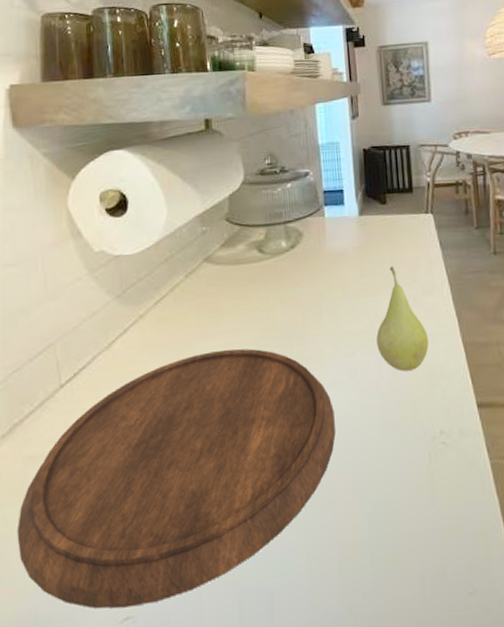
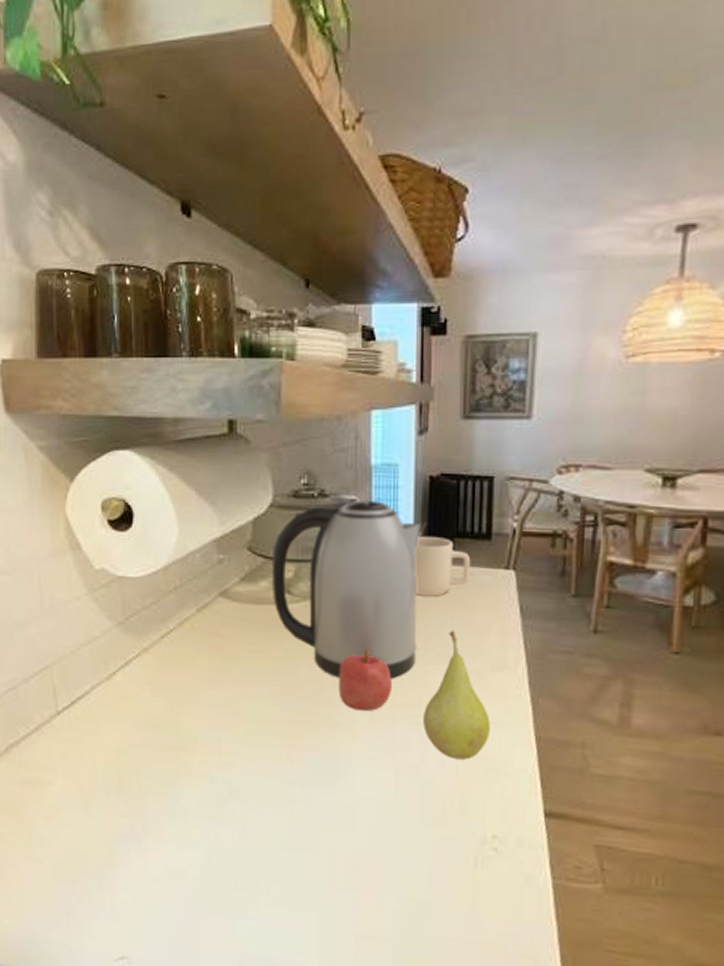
cutting board: present [17,349,336,609] -> none [14,700,363,949]
kettle: none [245,171,366,317] -> present [271,499,421,678]
apple: none [306,289,350,343] -> present [338,648,392,711]
mug: none [357,194,401,242] -> present [414,535,471,597]

